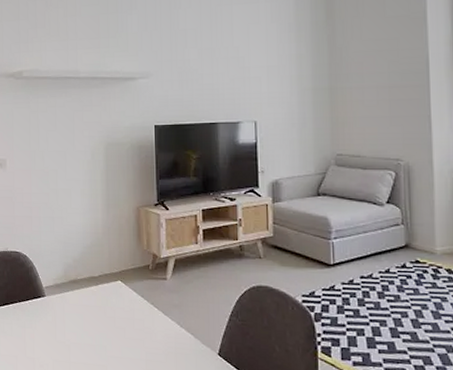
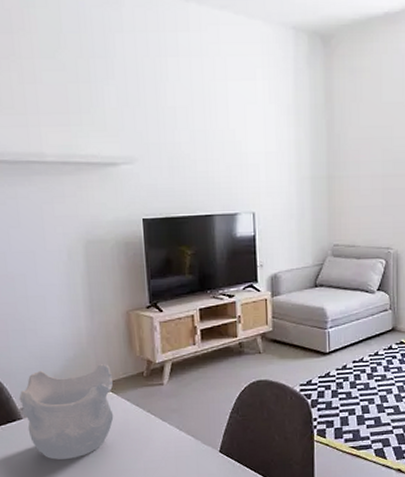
decorative bowl: none [44,254,122,340] -> present [19,364,114,460]

